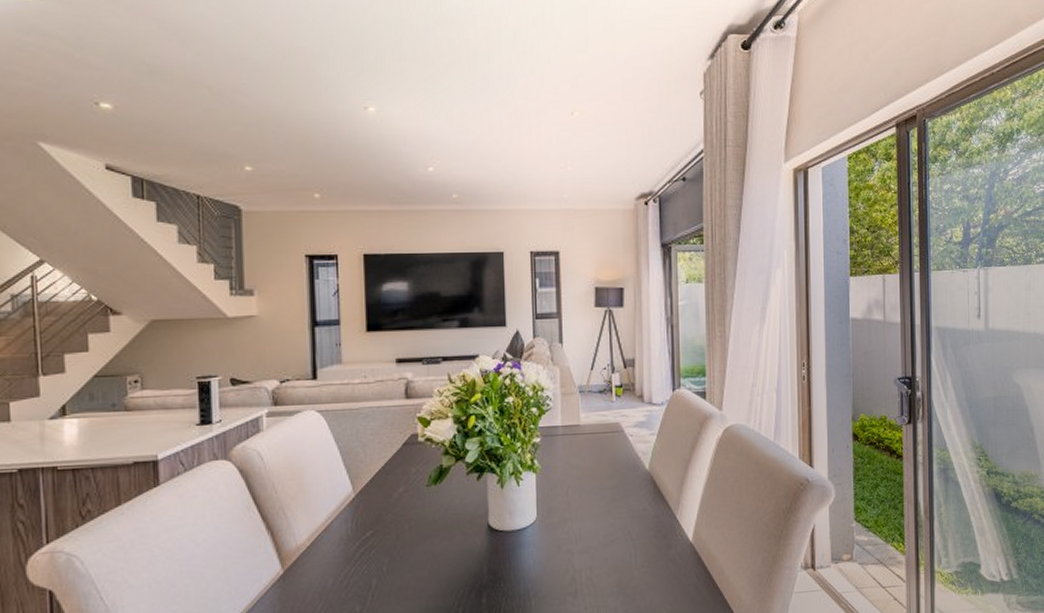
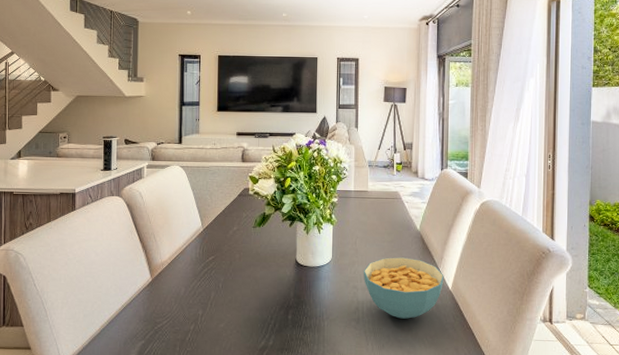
cereal bowl: none [578,506,683,586] -> present [363,257,444,319]

